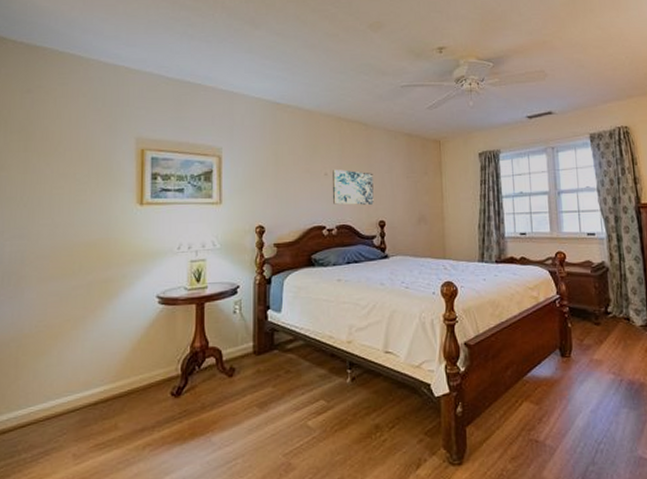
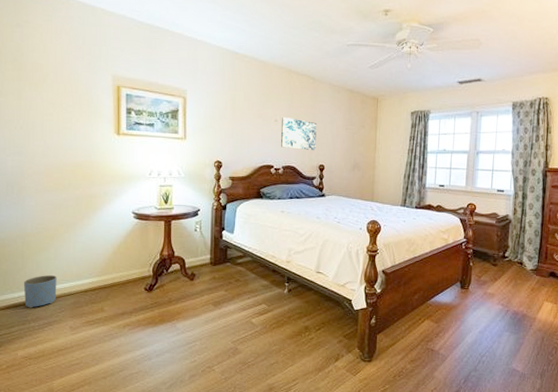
planter: none [15,386,59,434] -> present [24,275,57,308]

